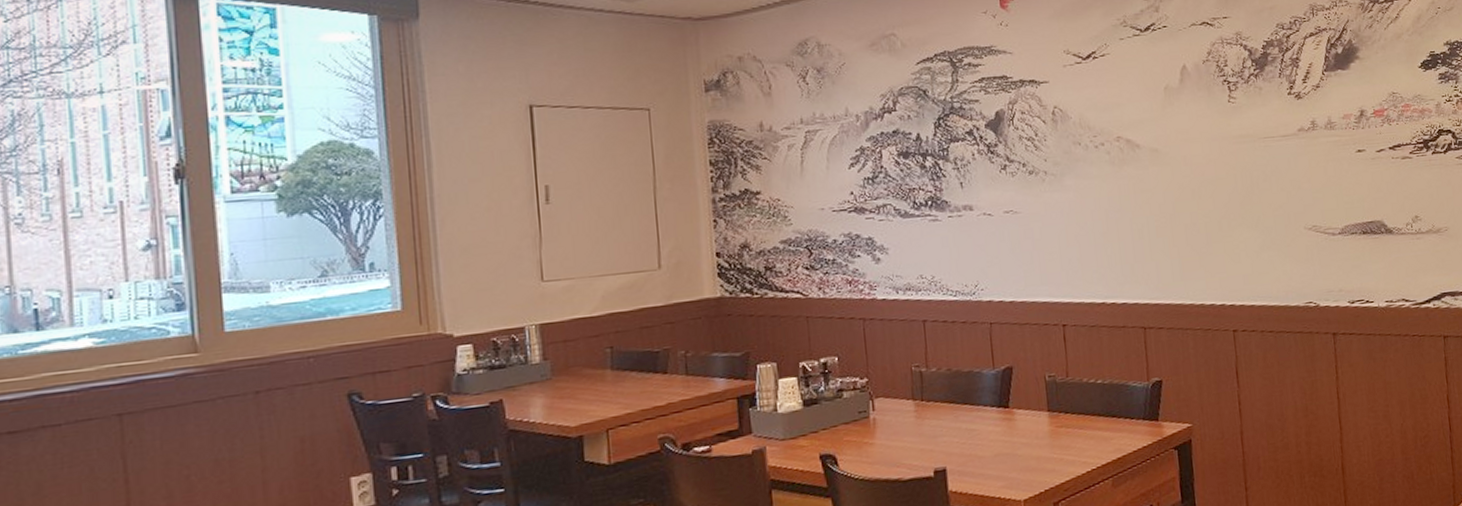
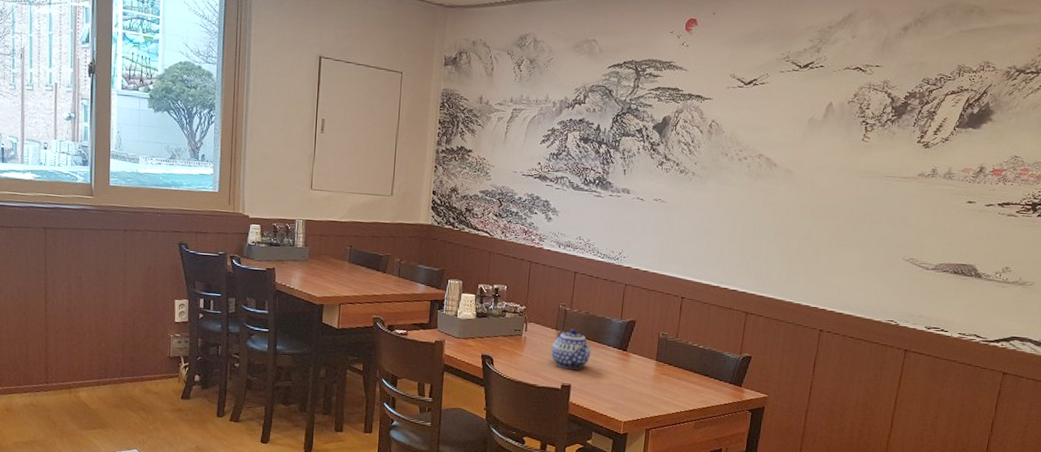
teapot: none [911,392,964,449] -> present [551,327,591,369]

